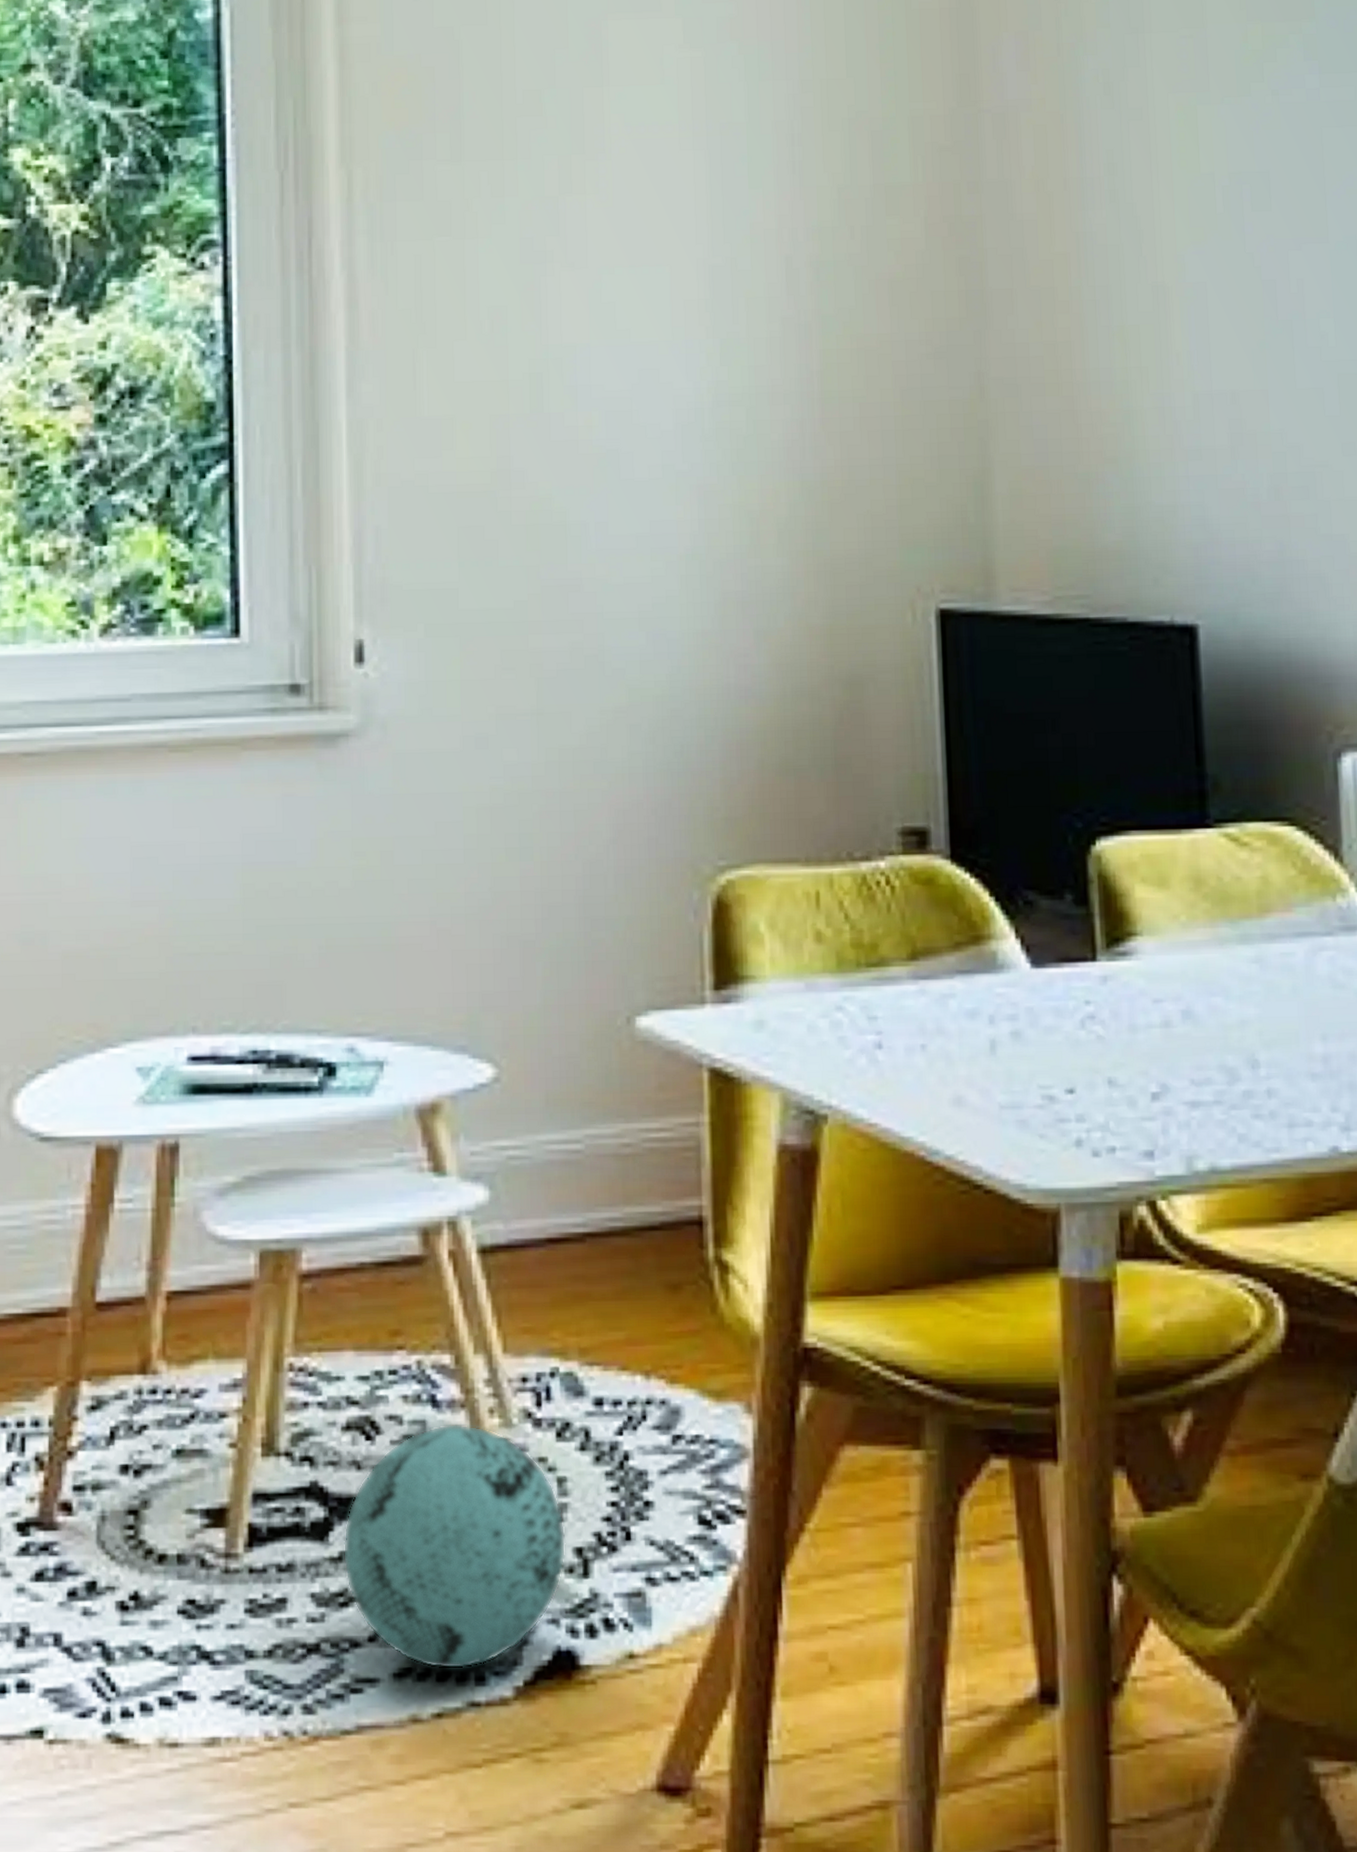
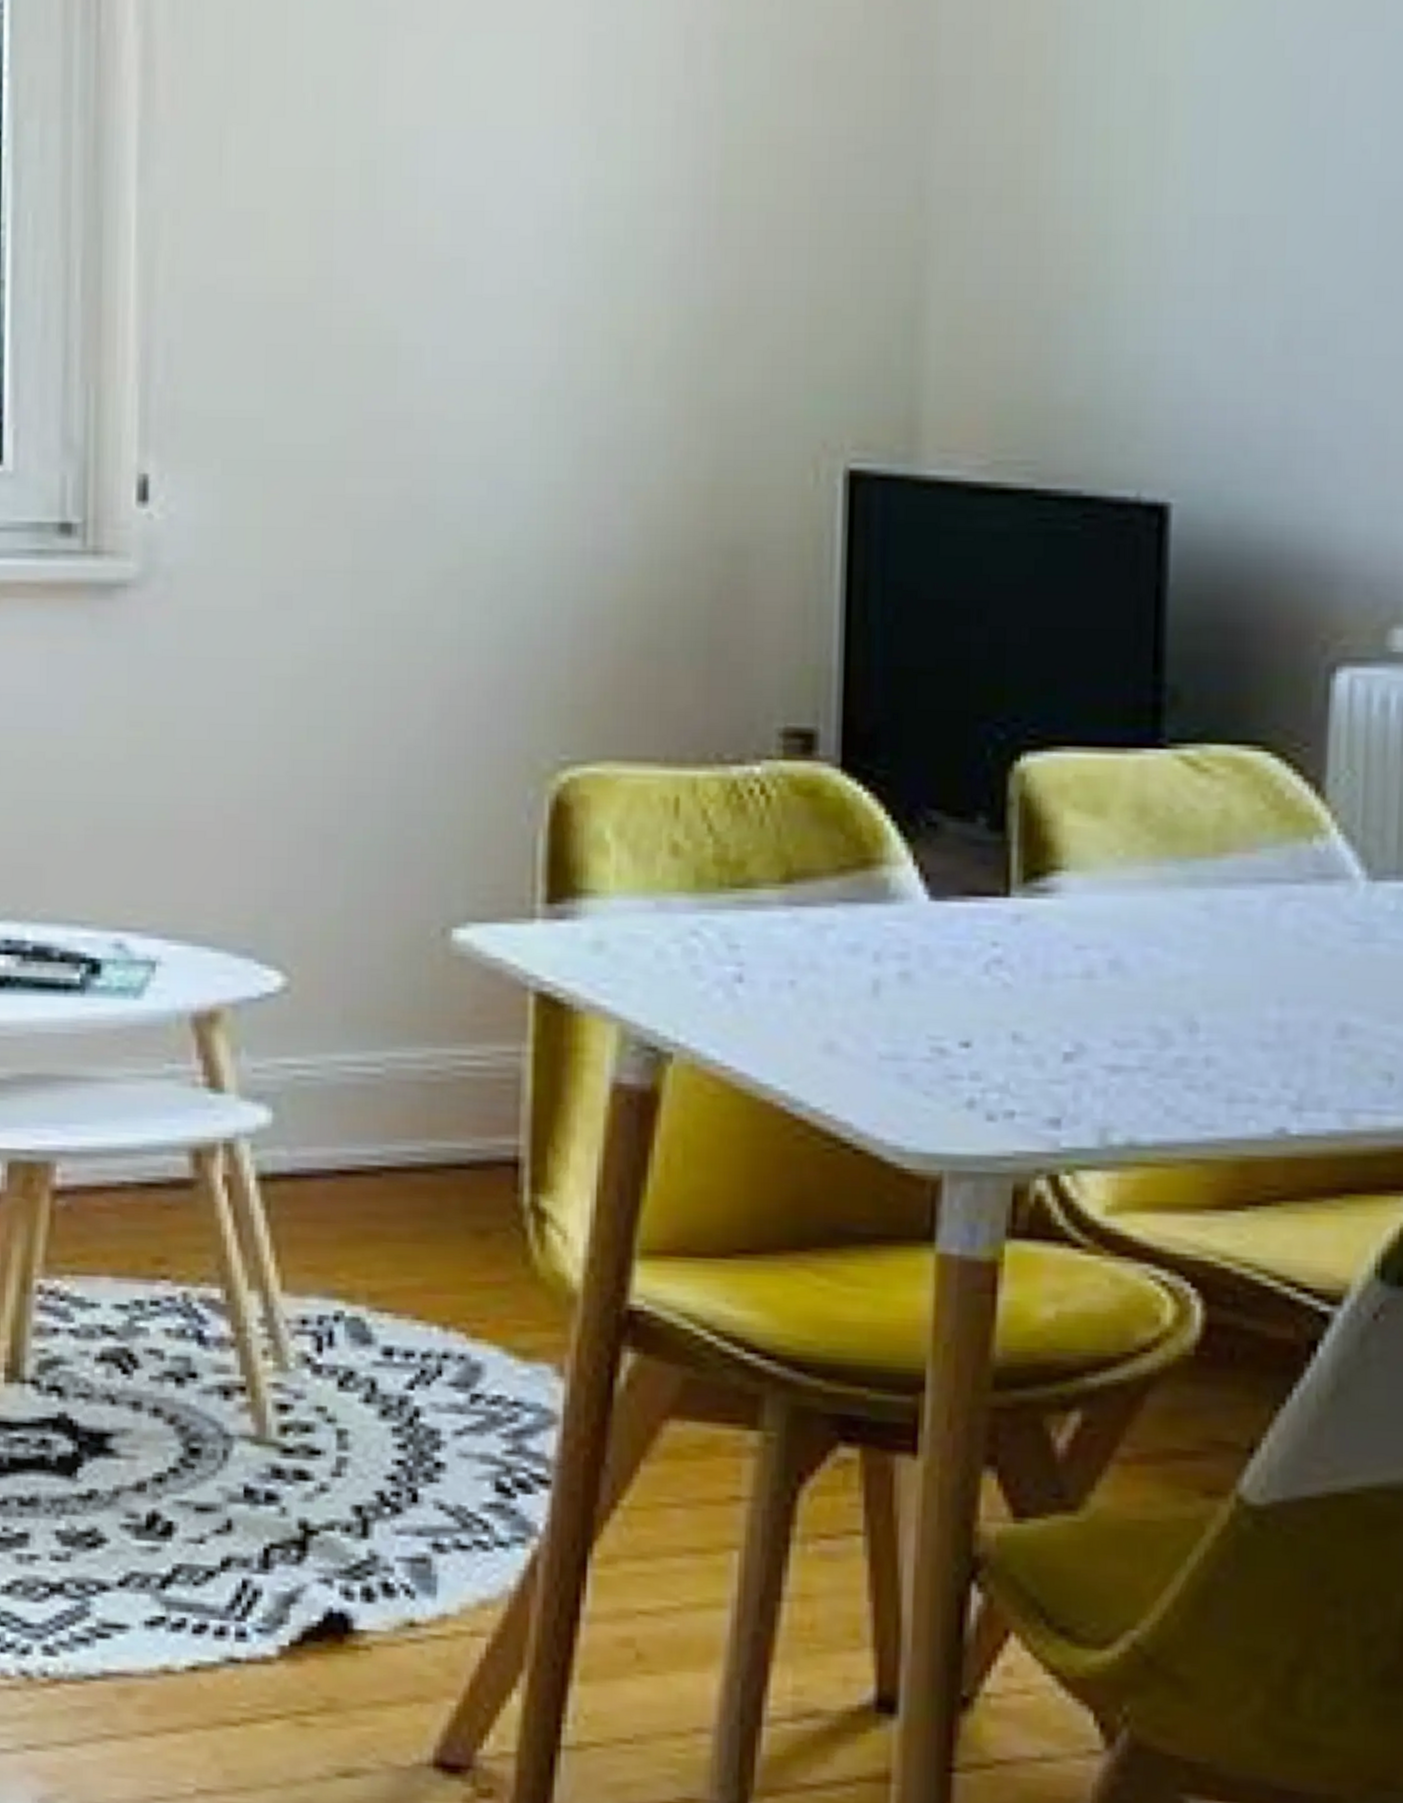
ball: present [343,1424,566,1669] -> none [92,1363,344,1623]

